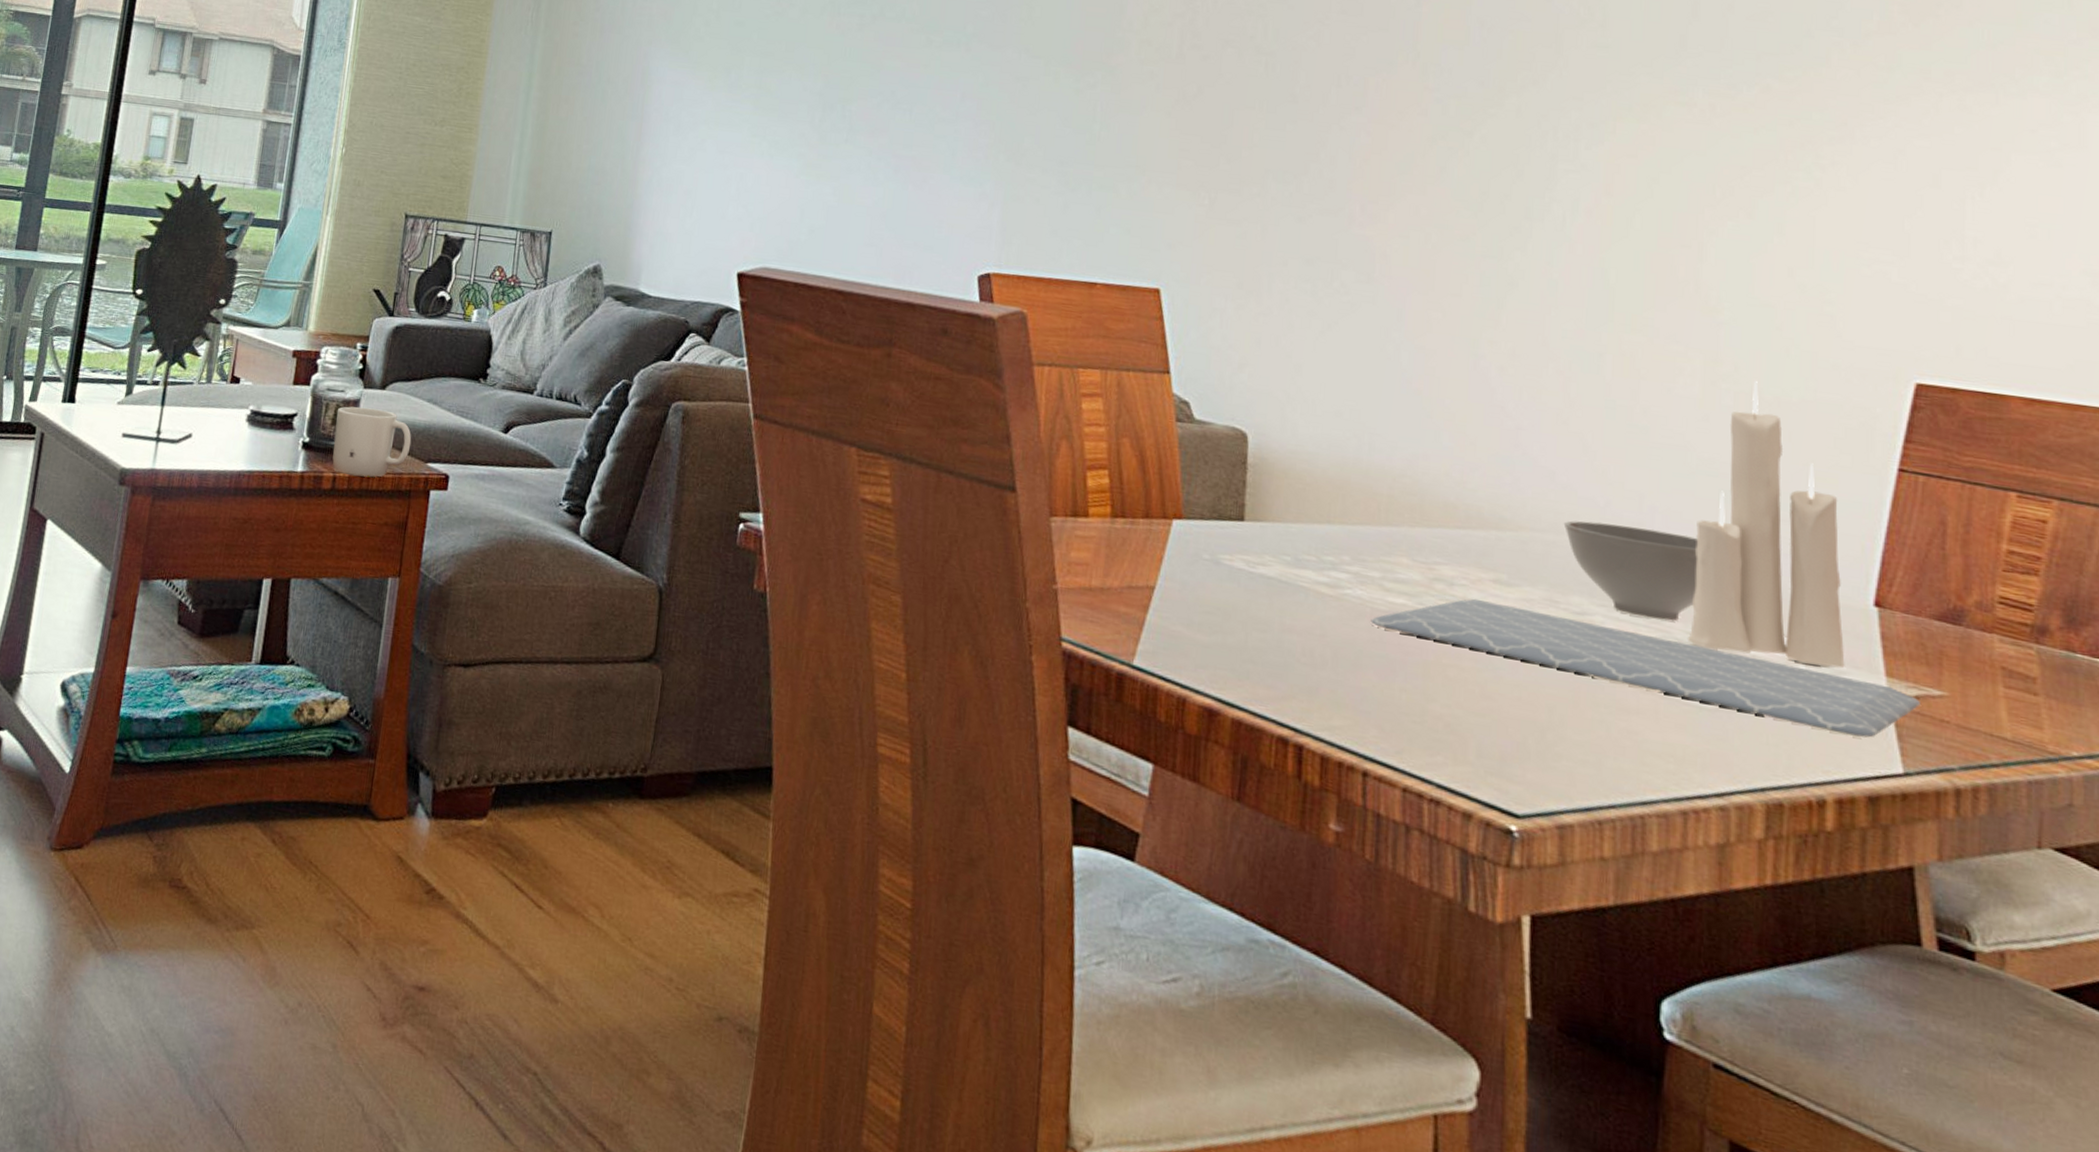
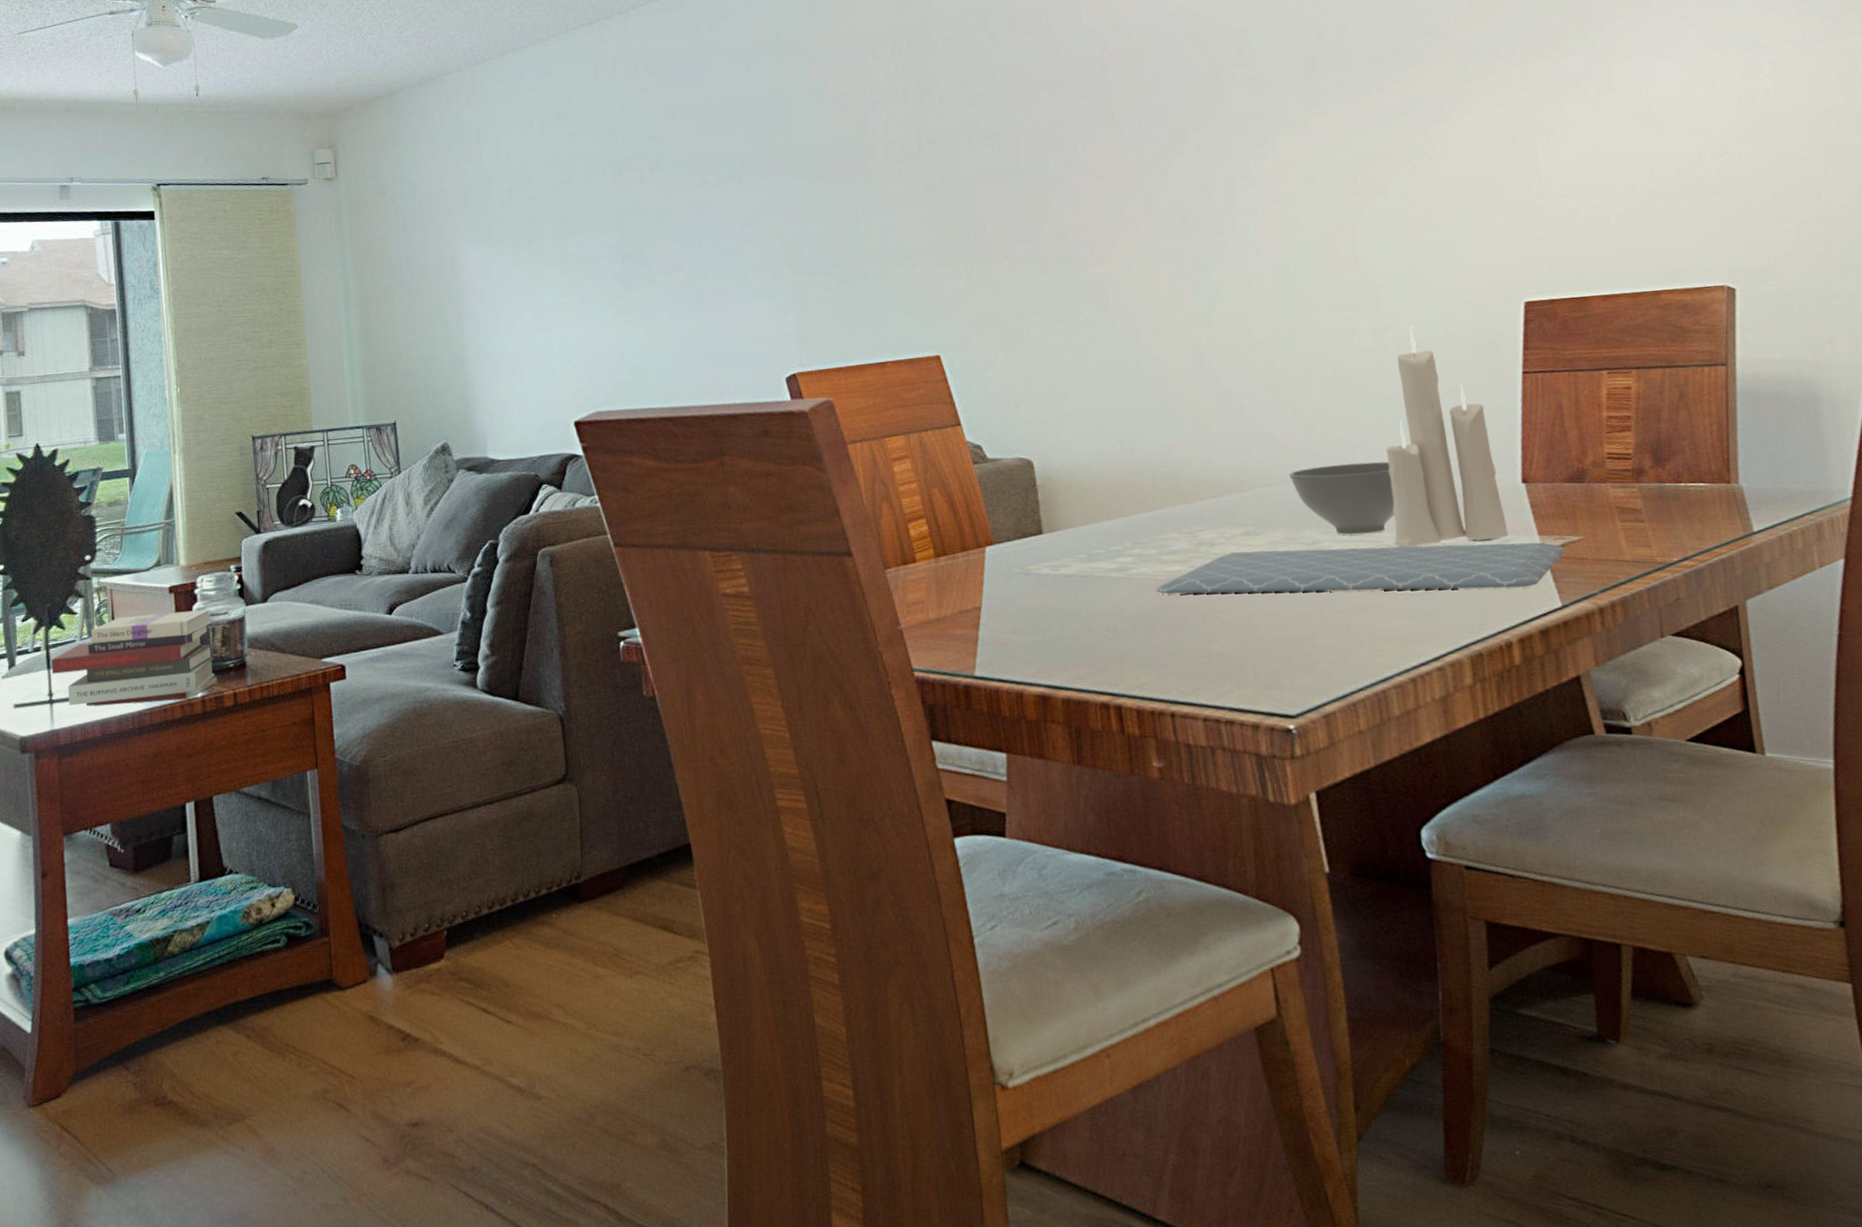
books: none [164,370,329,470] -> present [50,609,217,707]
mug: present [332,406,412,477] -> none [224,620,303,689]

